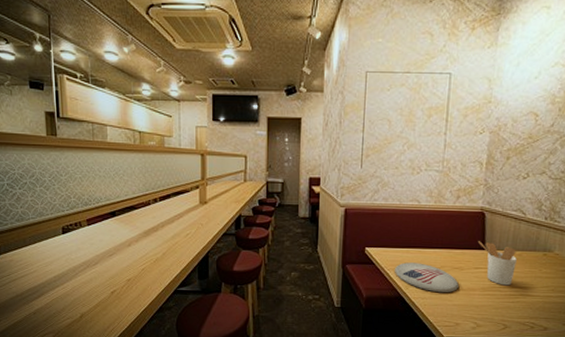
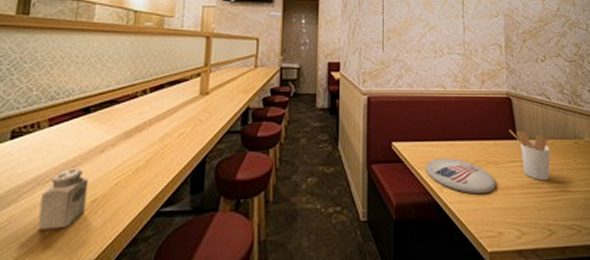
salt shaker: none [92,256,124,298] -> present [38,168,89,230]

